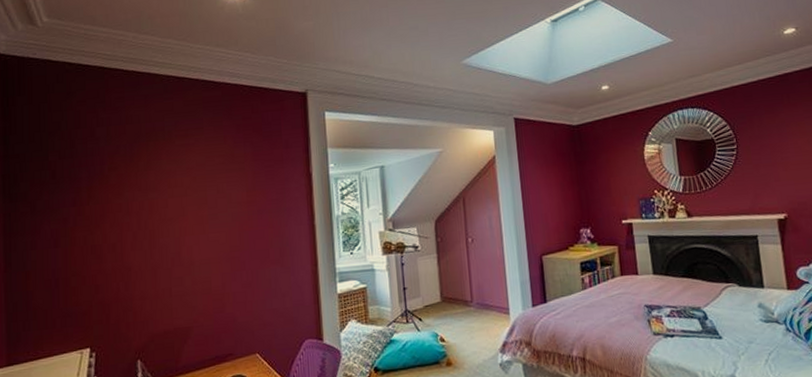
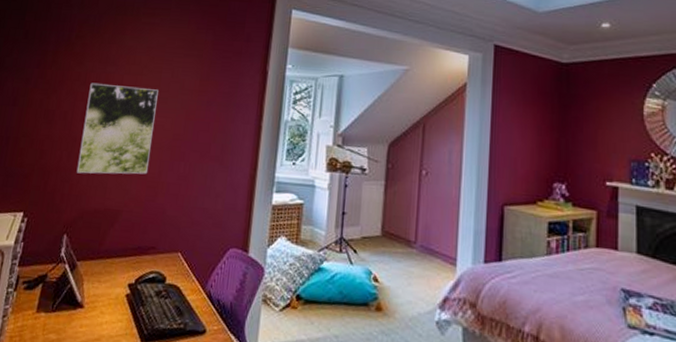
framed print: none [134,207,210,301] -> present [76,82,159,175]

